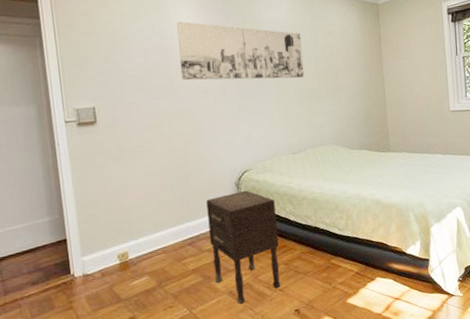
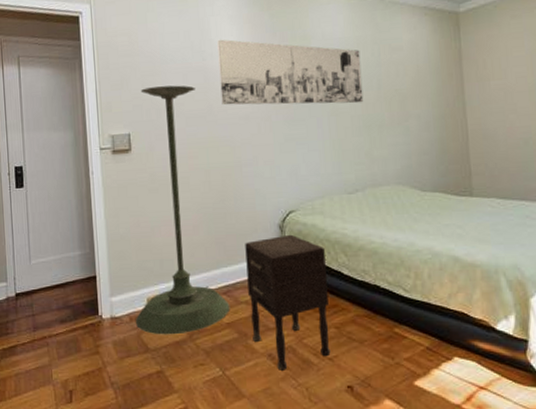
plant stand: none [103,62,195,286] -> present [135,85,230,335]

